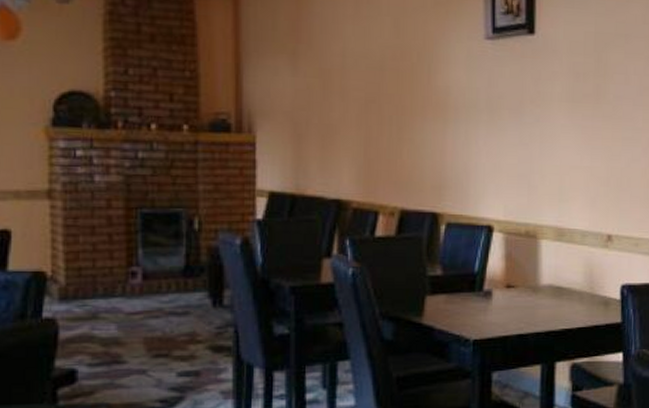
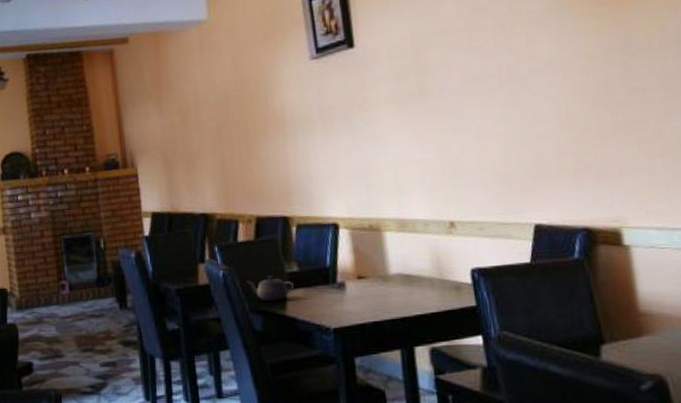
teapot: none [380,278,435,307] -> present [247,275,294,302]

